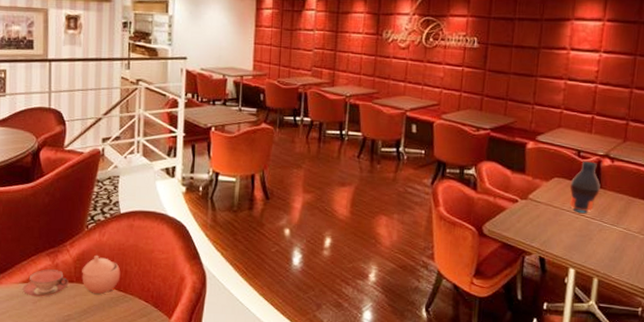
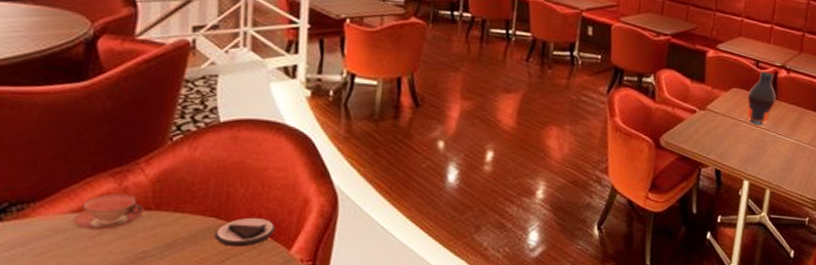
sugar bowl: present [82,256,121,294] -> none [163,175,221,223]
cake slice: none [116,290,160,314] -> present [214,217,276,247]

